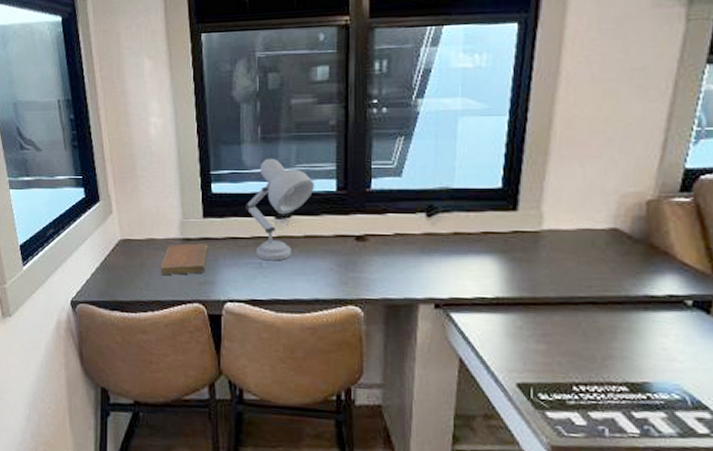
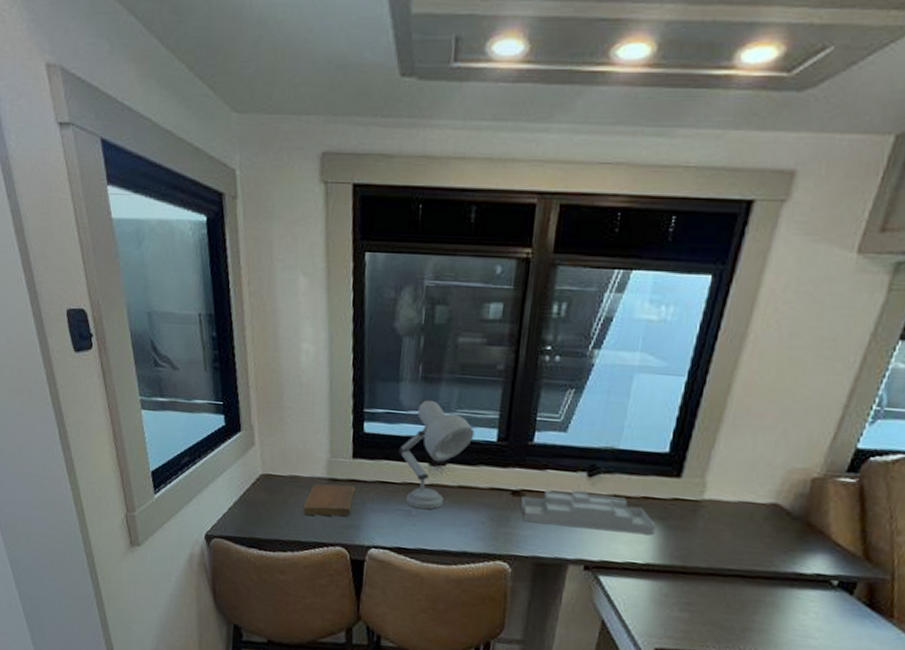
desk organizer: none [366,230,500,269] -> present [521,489,656,536]

